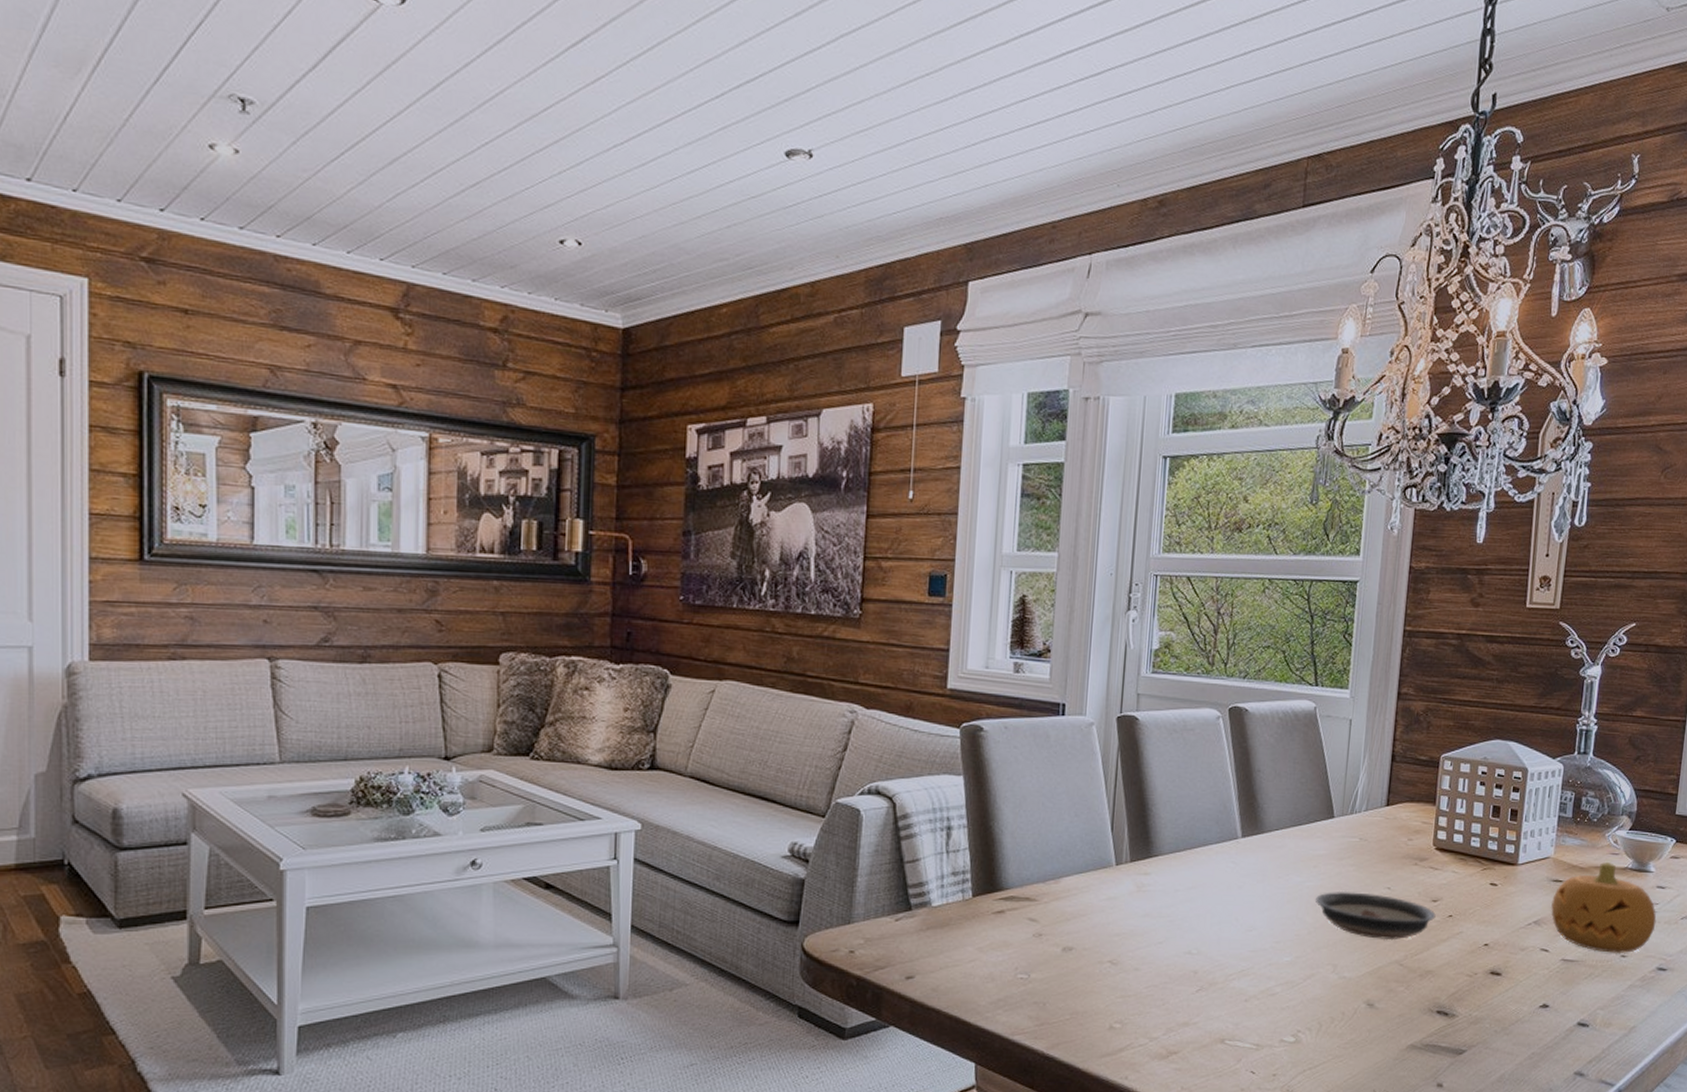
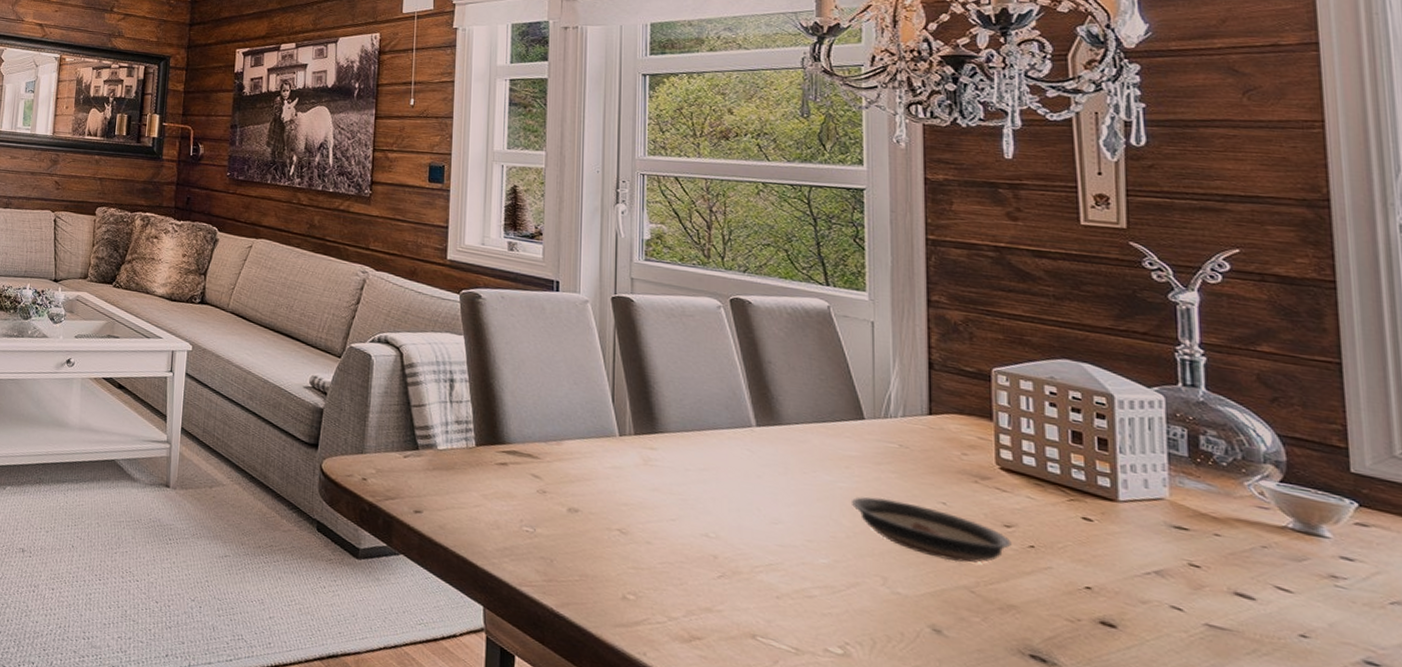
fruit: present [1551,862,1657,954] -> none [1177,515,1349,634]

